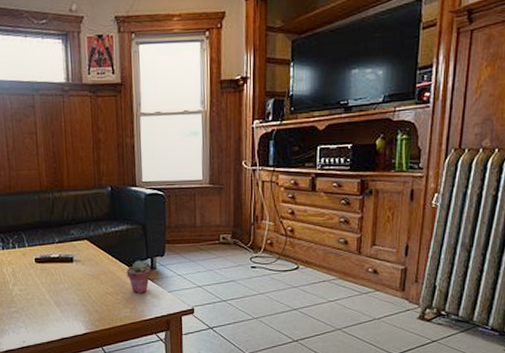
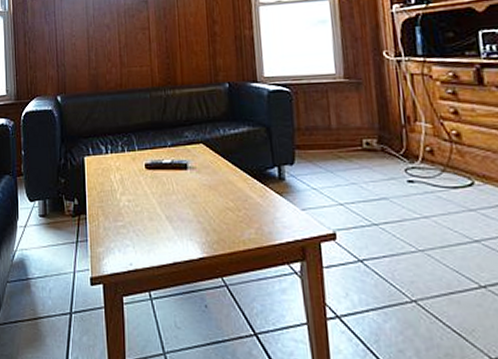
potted succulent: present [126,260,151,294] -> none [249,169,279,211]

